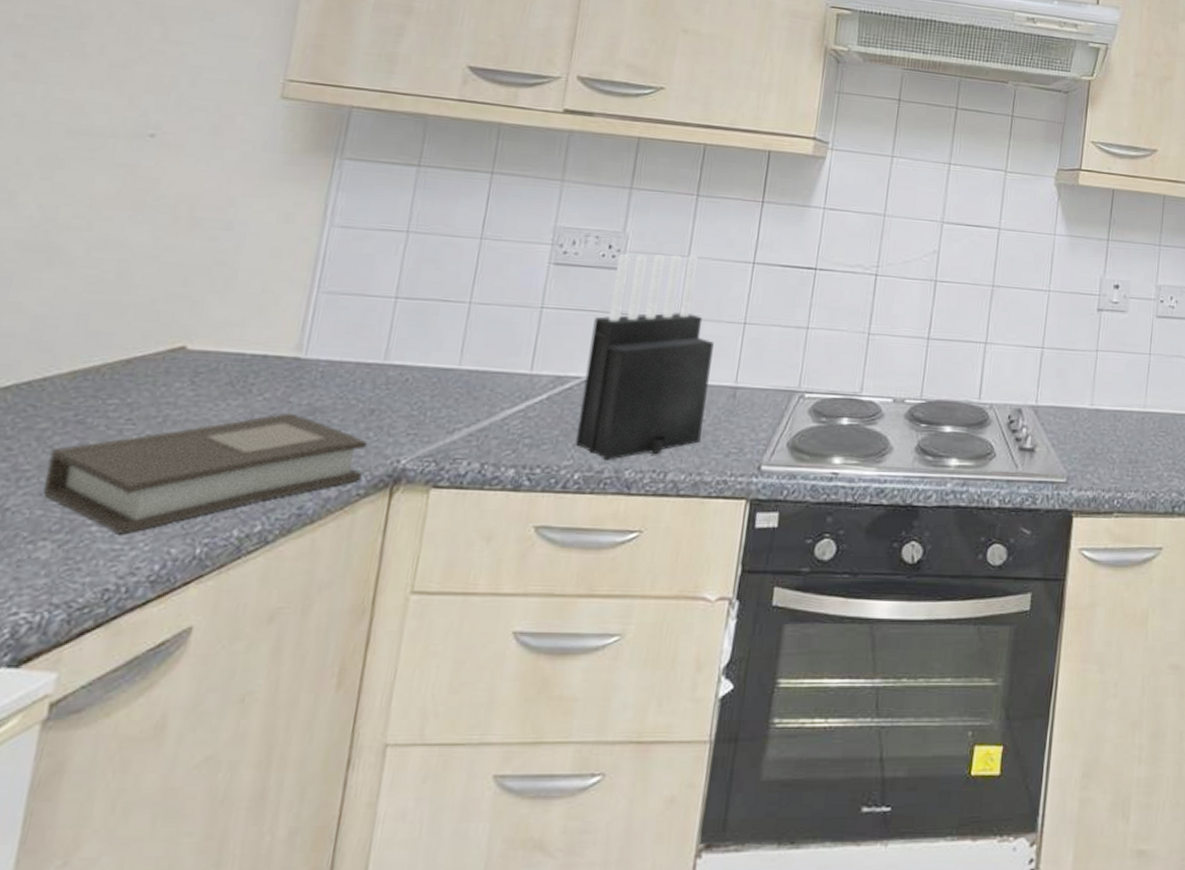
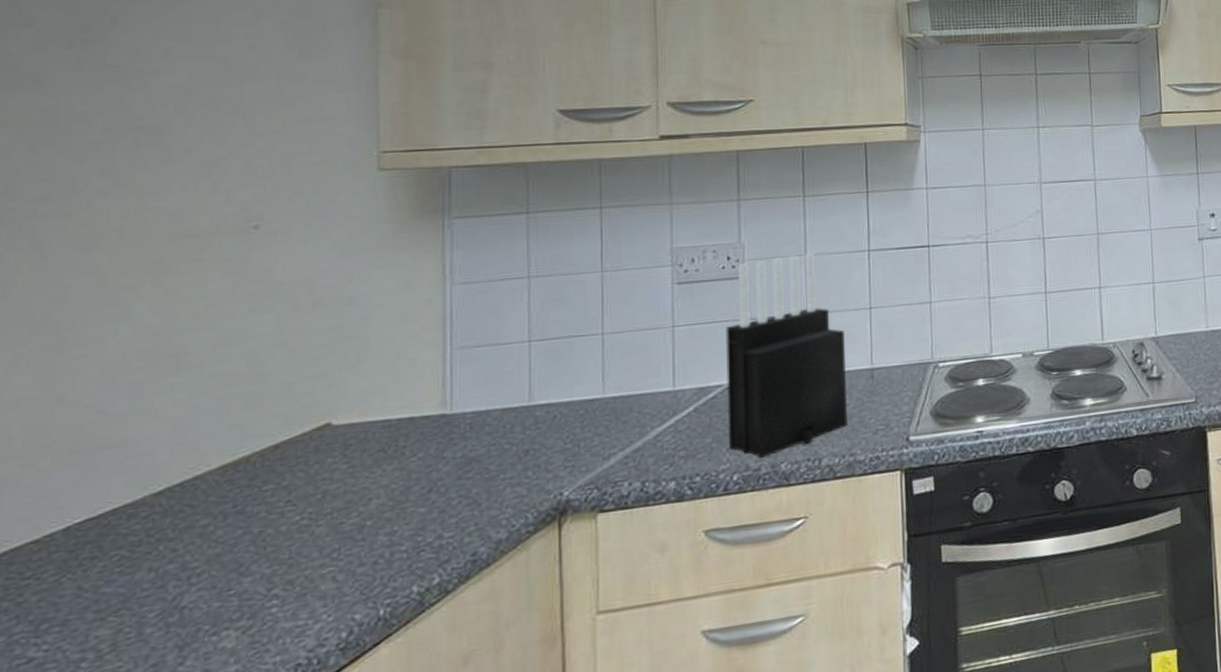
book: present [43,412,368,533] -> none [215,467,528,610]

